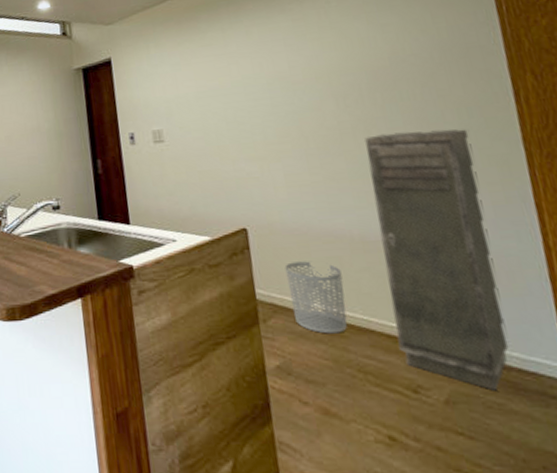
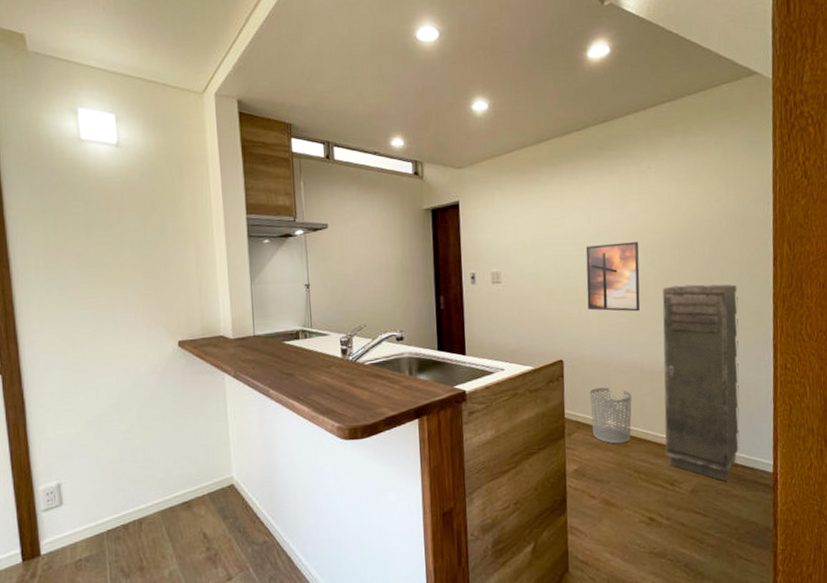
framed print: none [260,86,338,169] -> present [585,242,641,312]

